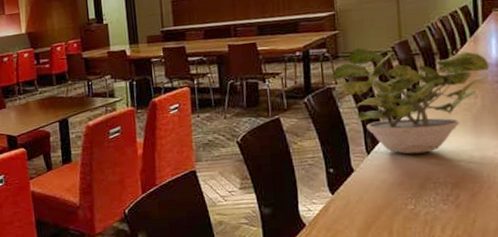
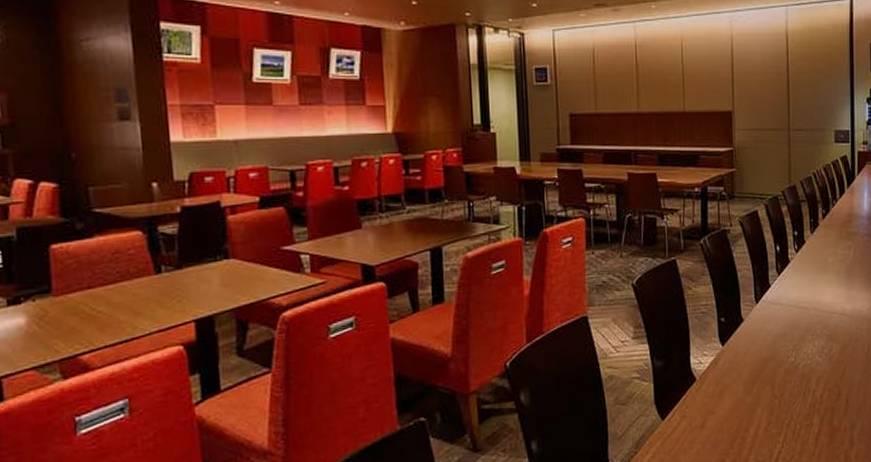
potted plant: present [332,48,489,154] -> none [728,189,861,304]

